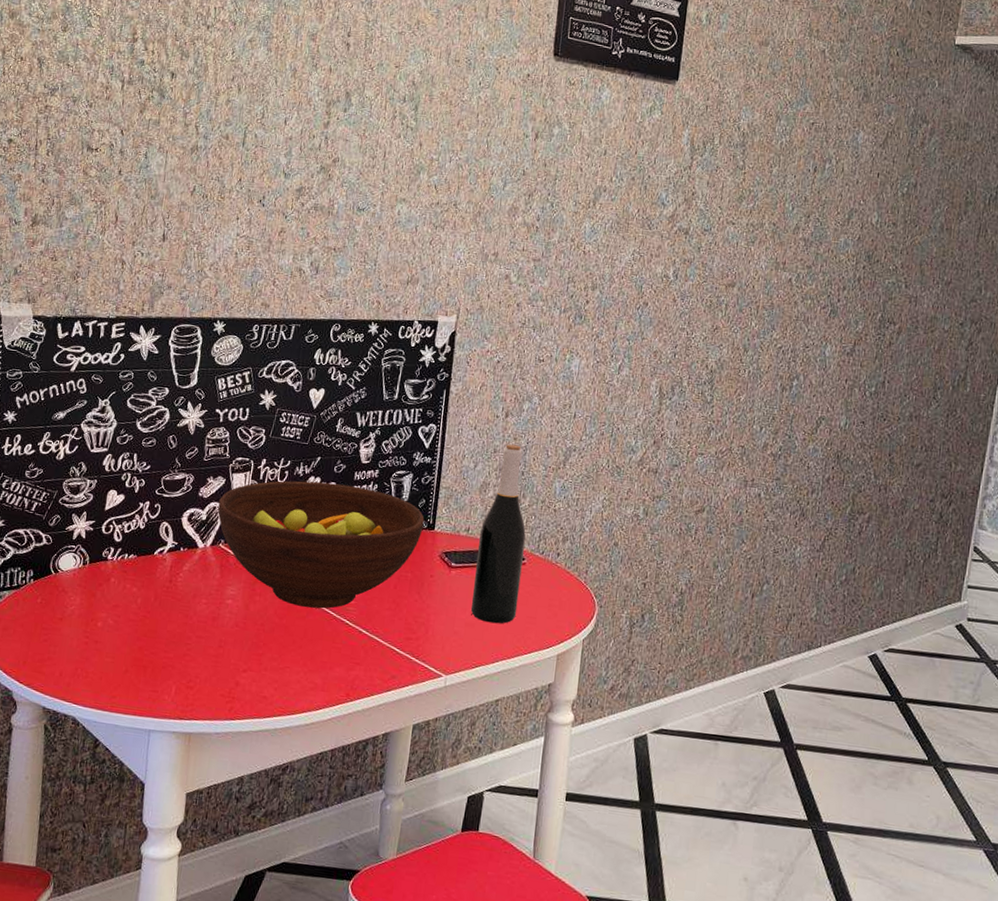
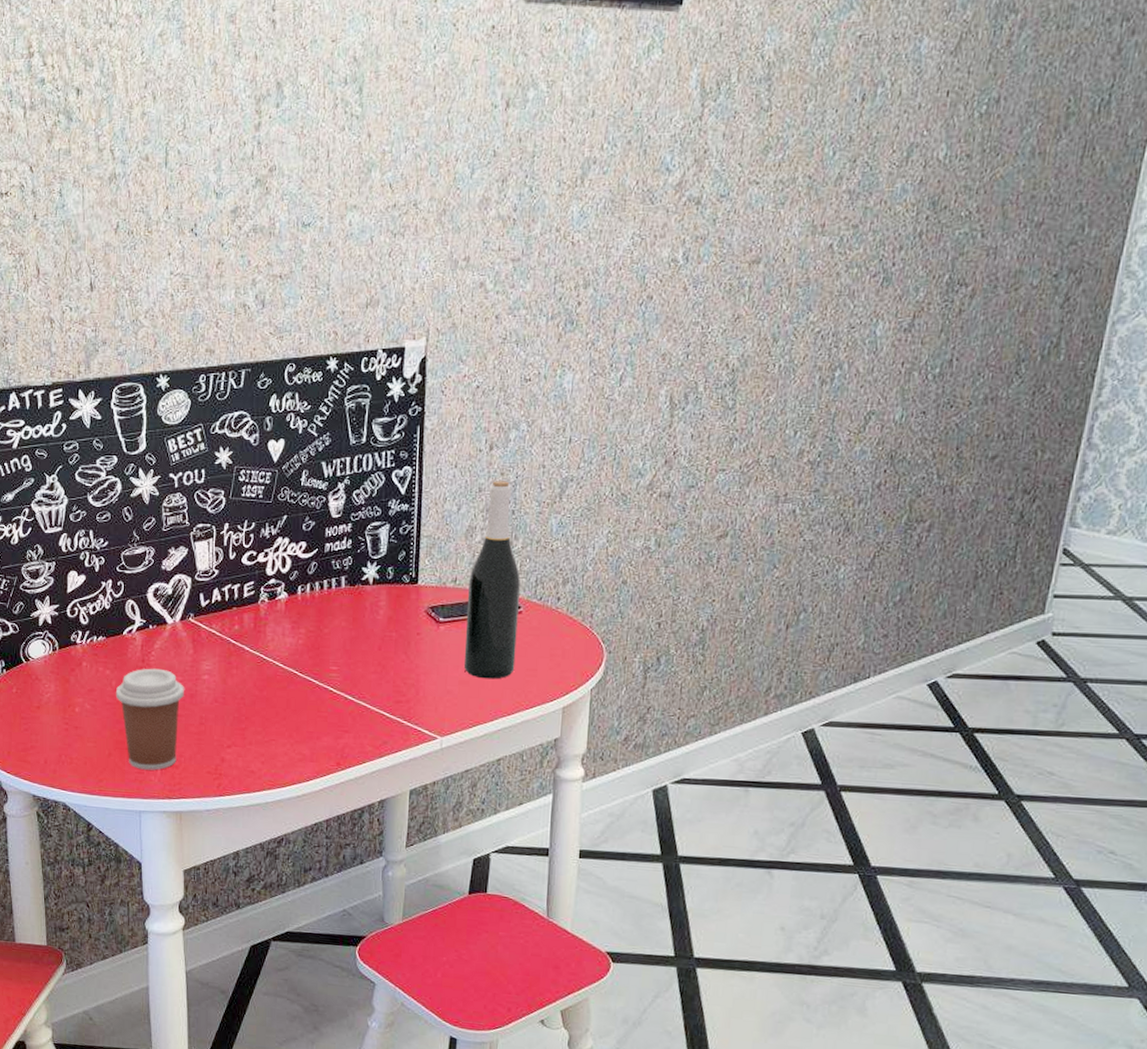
coffee cup: none [139,589,207,690] -> present [115,668,184,770]
fruit bowl: present [218,480,425,609] -> none [184,542,406,677]

